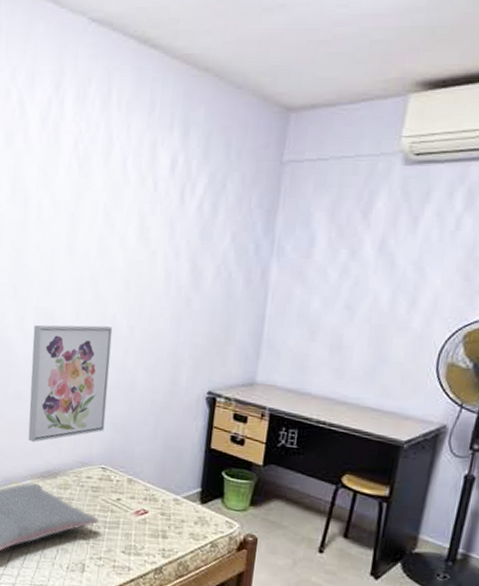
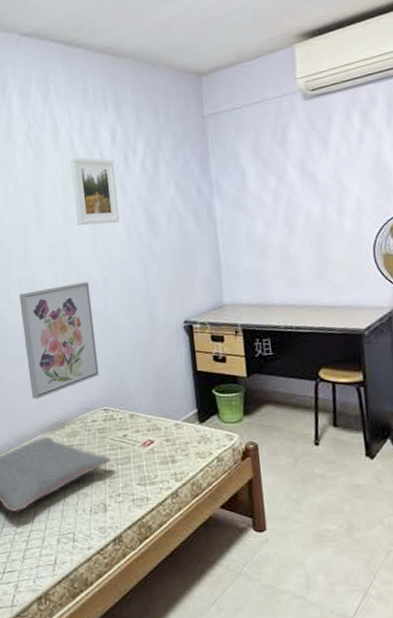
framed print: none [113,181,168,267] -> present [70,157,120,226]

